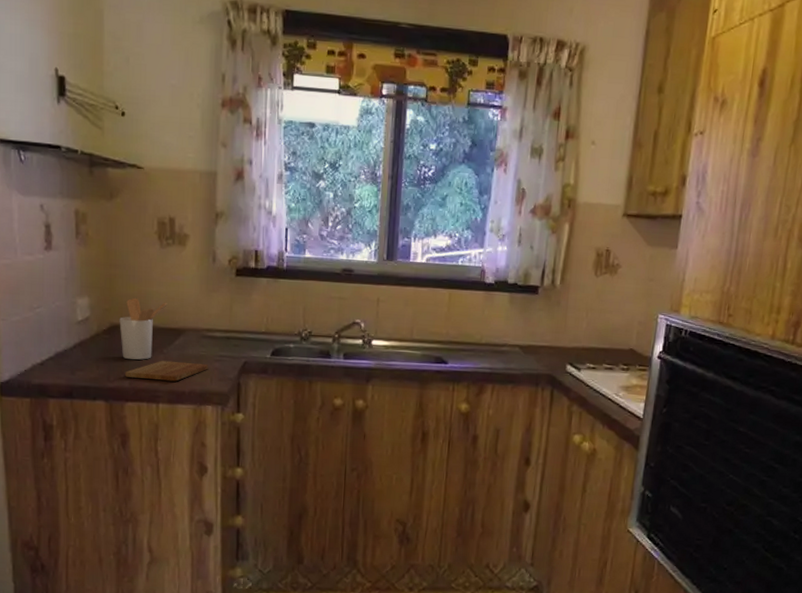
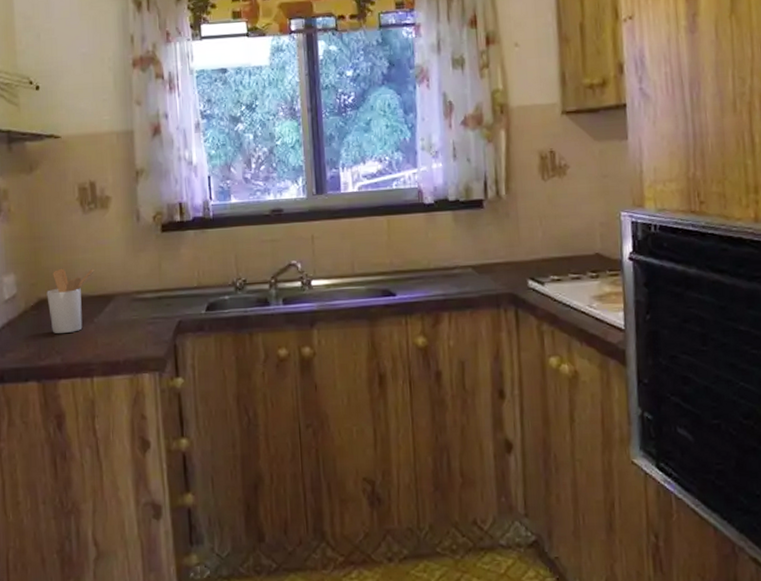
cutting board: present [125,360,209,382] -> none [56,329,142,353]

